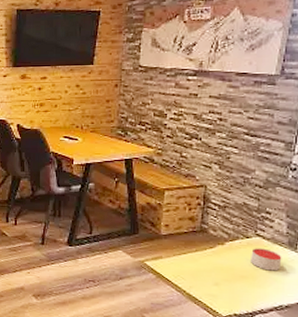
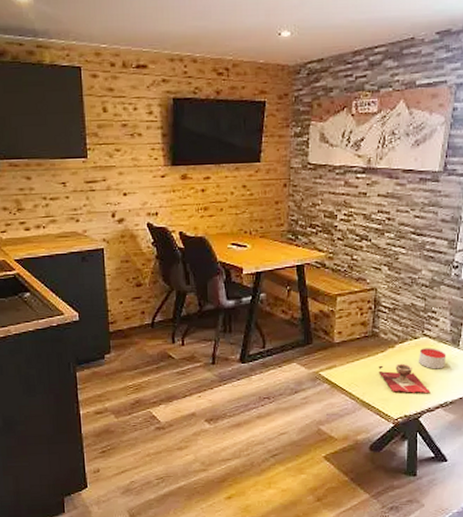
decorative bowl: none [206,261,264,294] -> present [378,363,431,393]

